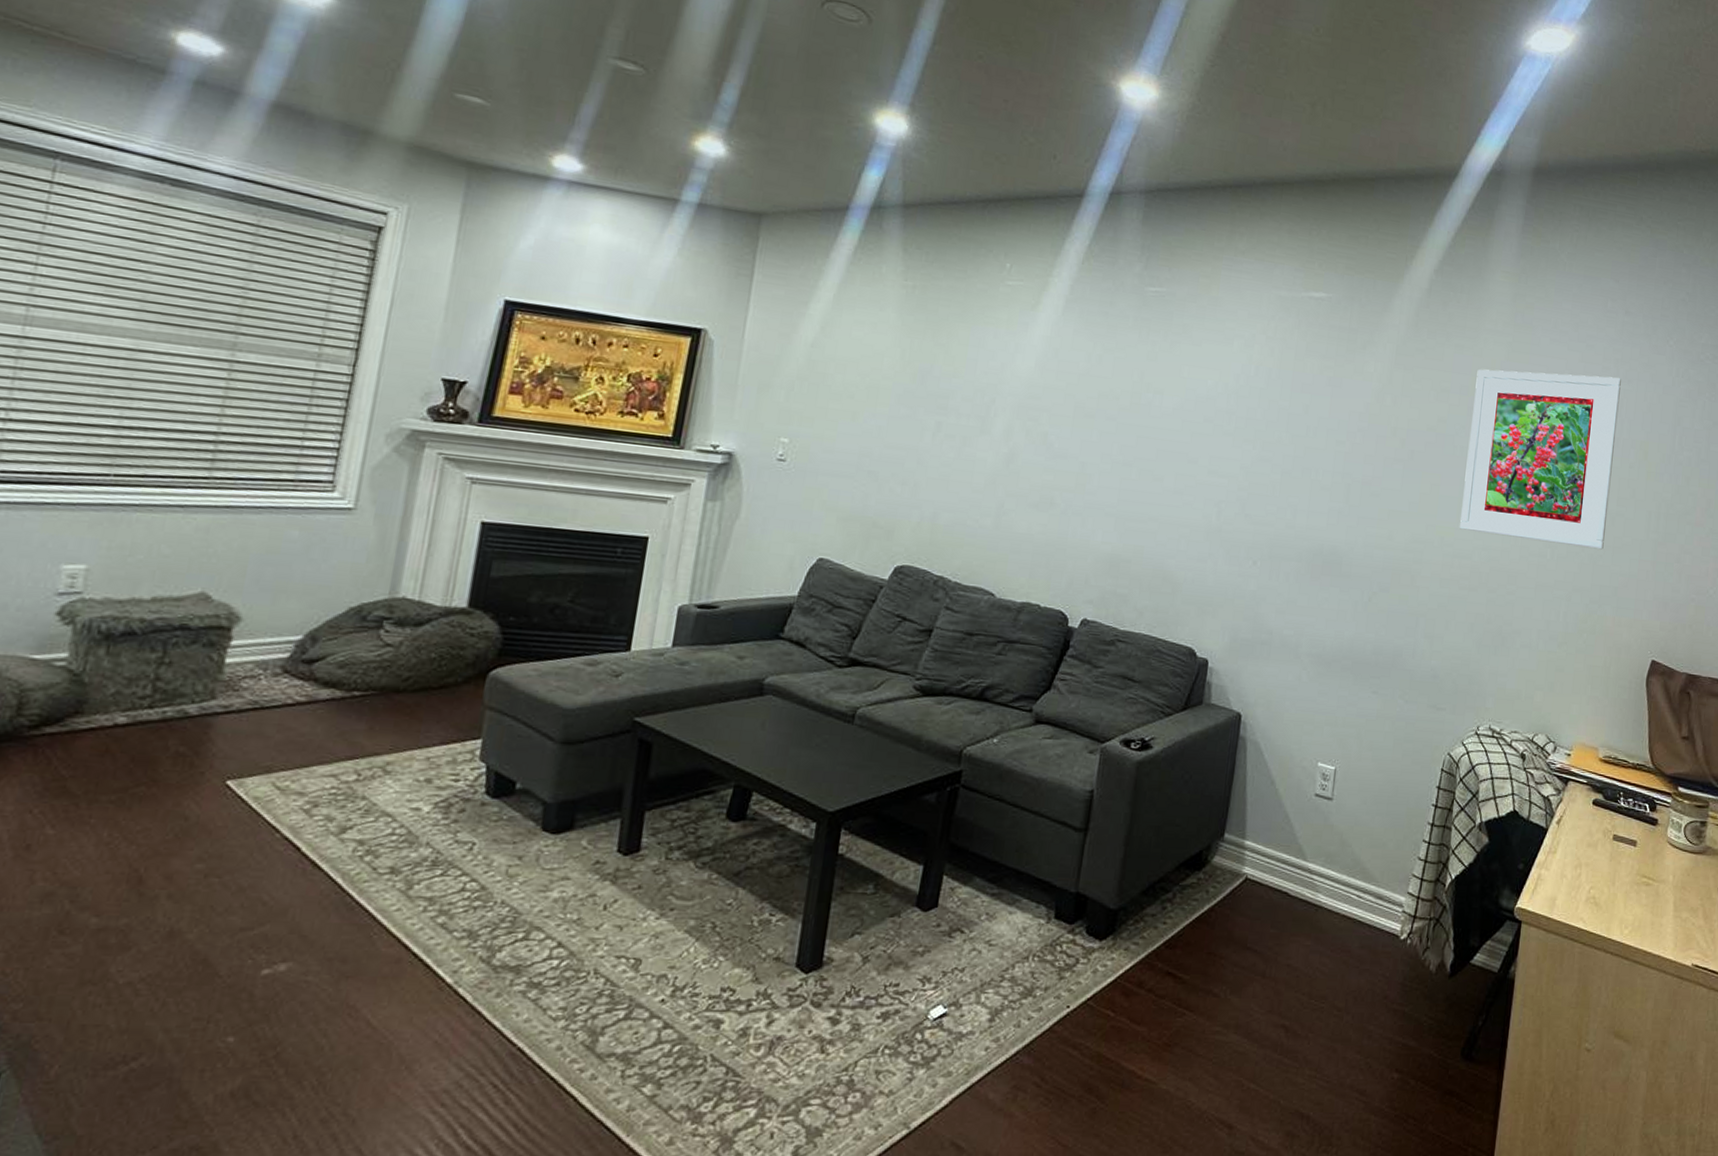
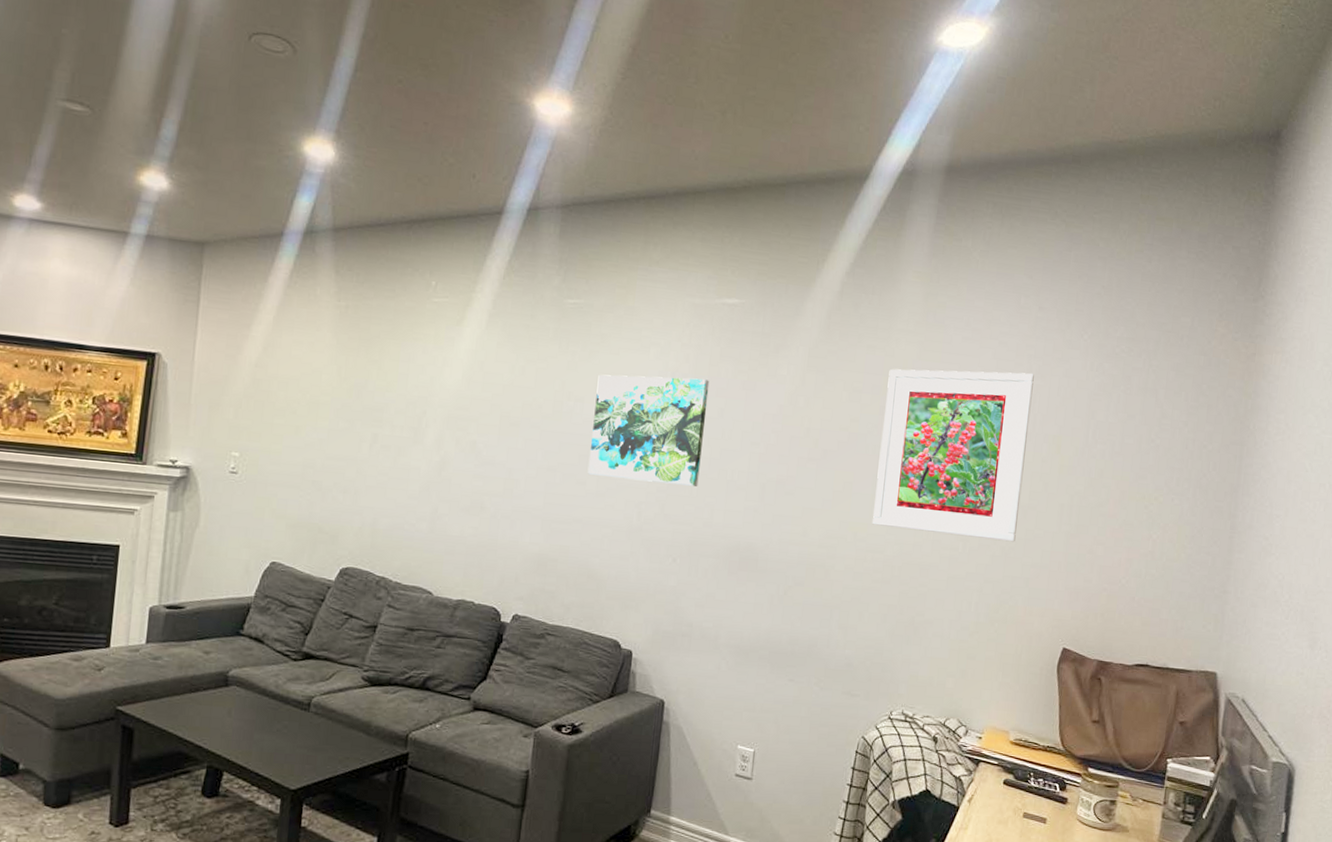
wall art: none [1165,366,1295,486] -> present [587,374,710,486]

